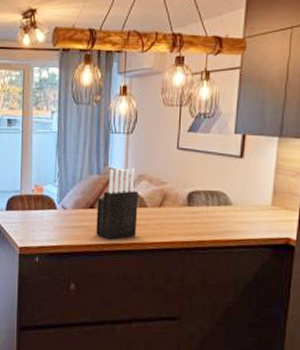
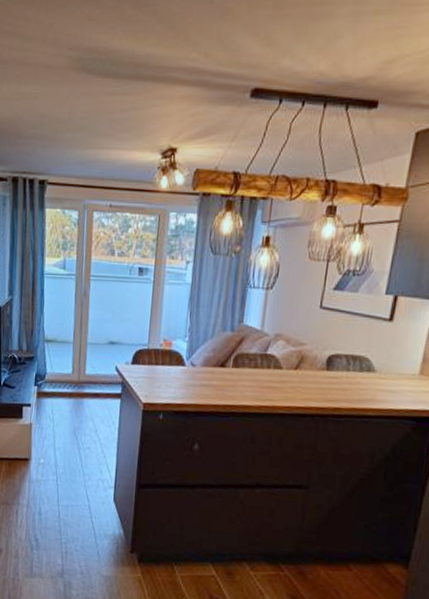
knife block: present [96,168,139,239] -> none [225,326,274,401]

